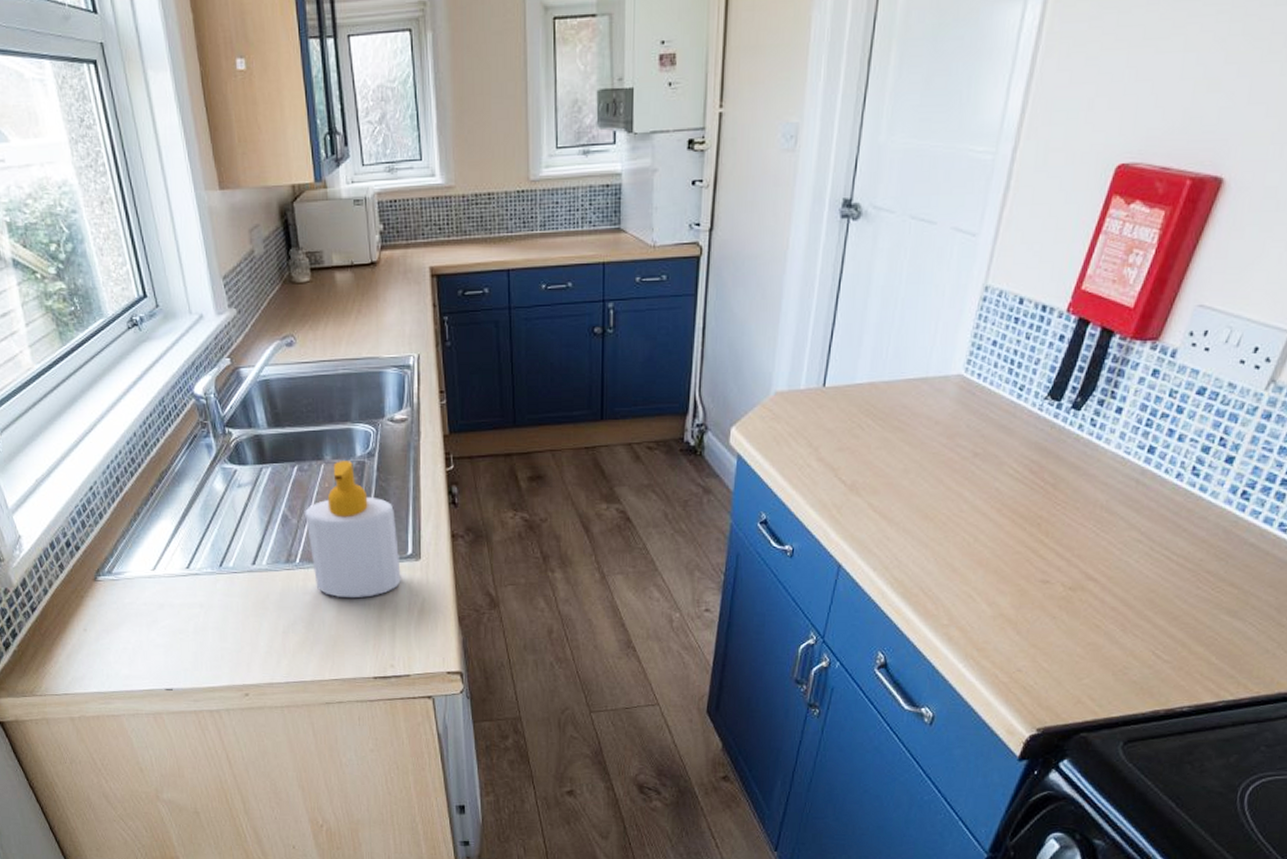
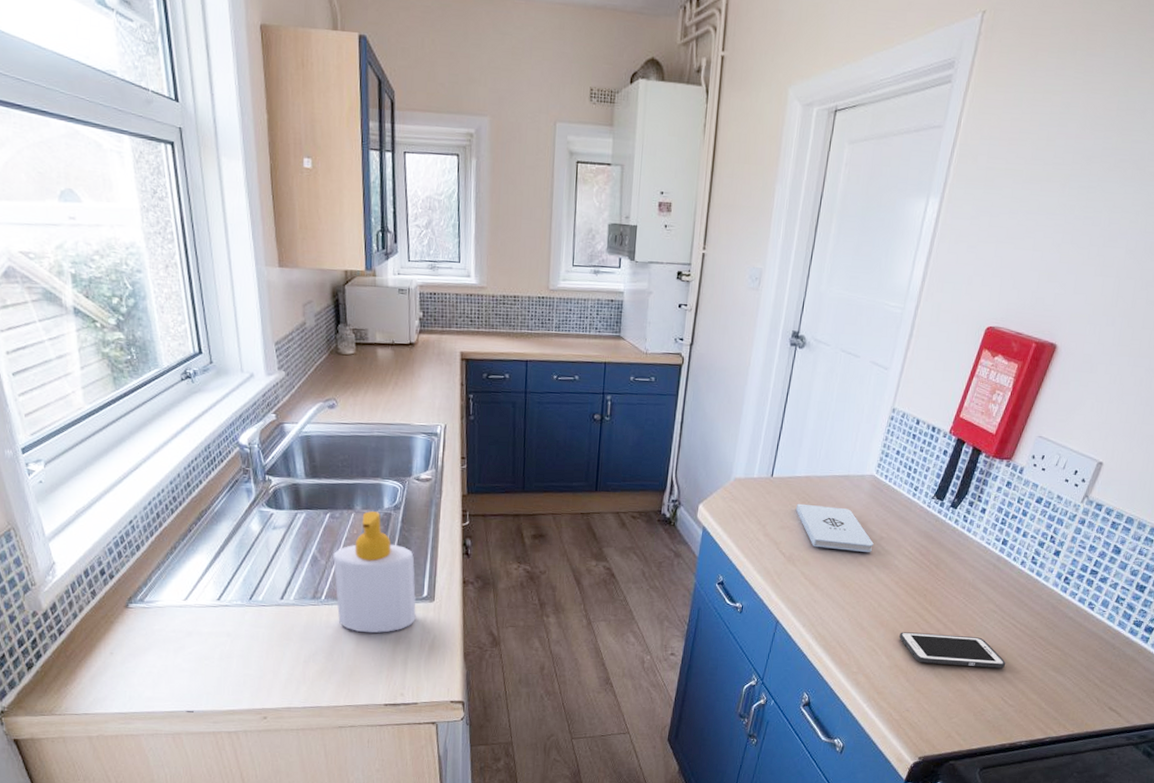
notepad: none [857,417,965,473] -> present [795,503,874,552]
cell phone: none [1004,572,1158,614] -> present [899,632,1006,669]

